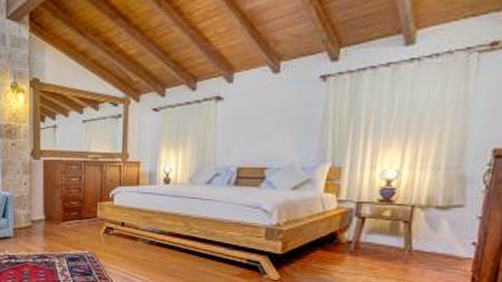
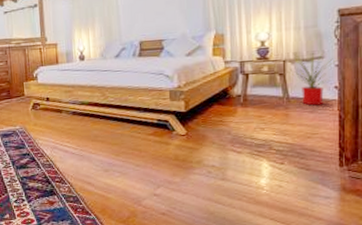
house plant: none [415,198,486,263] -> present [288,53,340,106]

